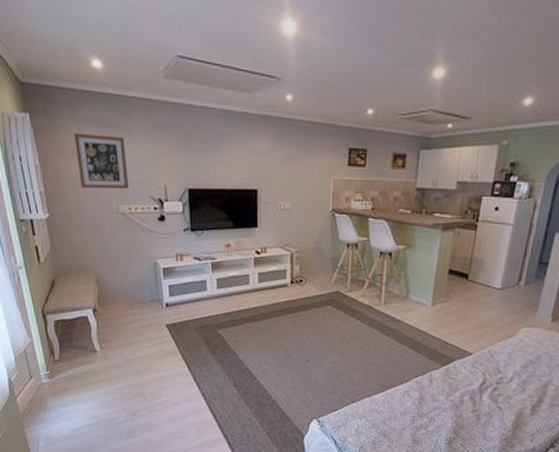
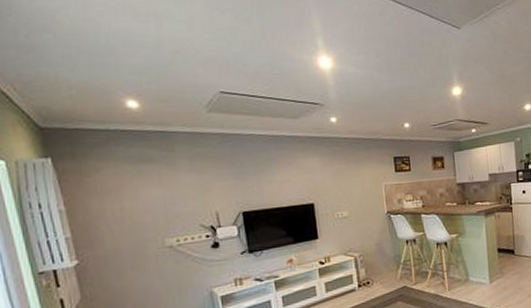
wall art: present [74,132,129,190] -> none [108,170,176,227]

